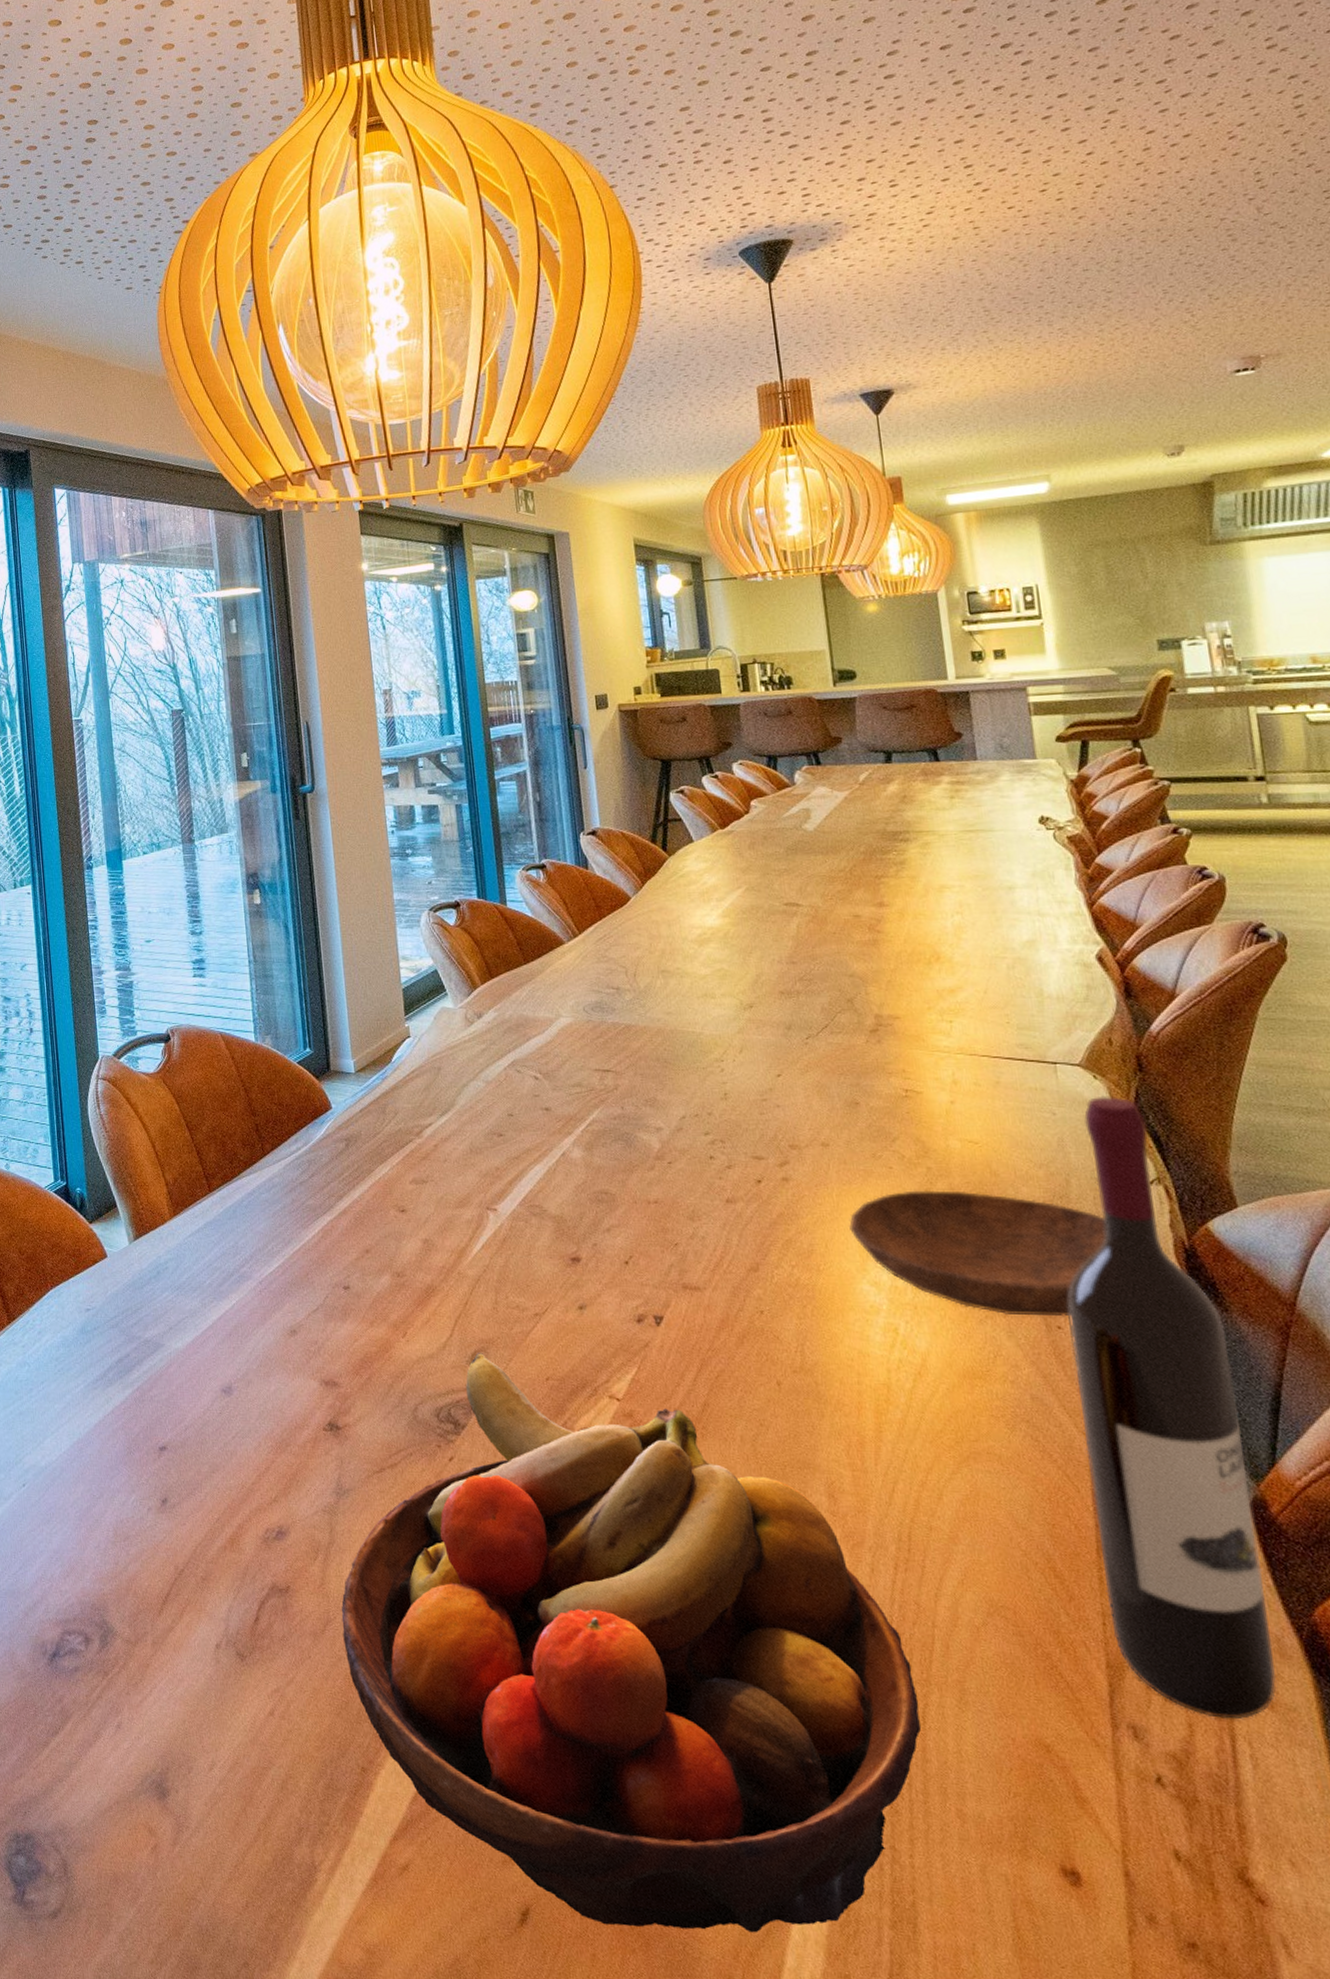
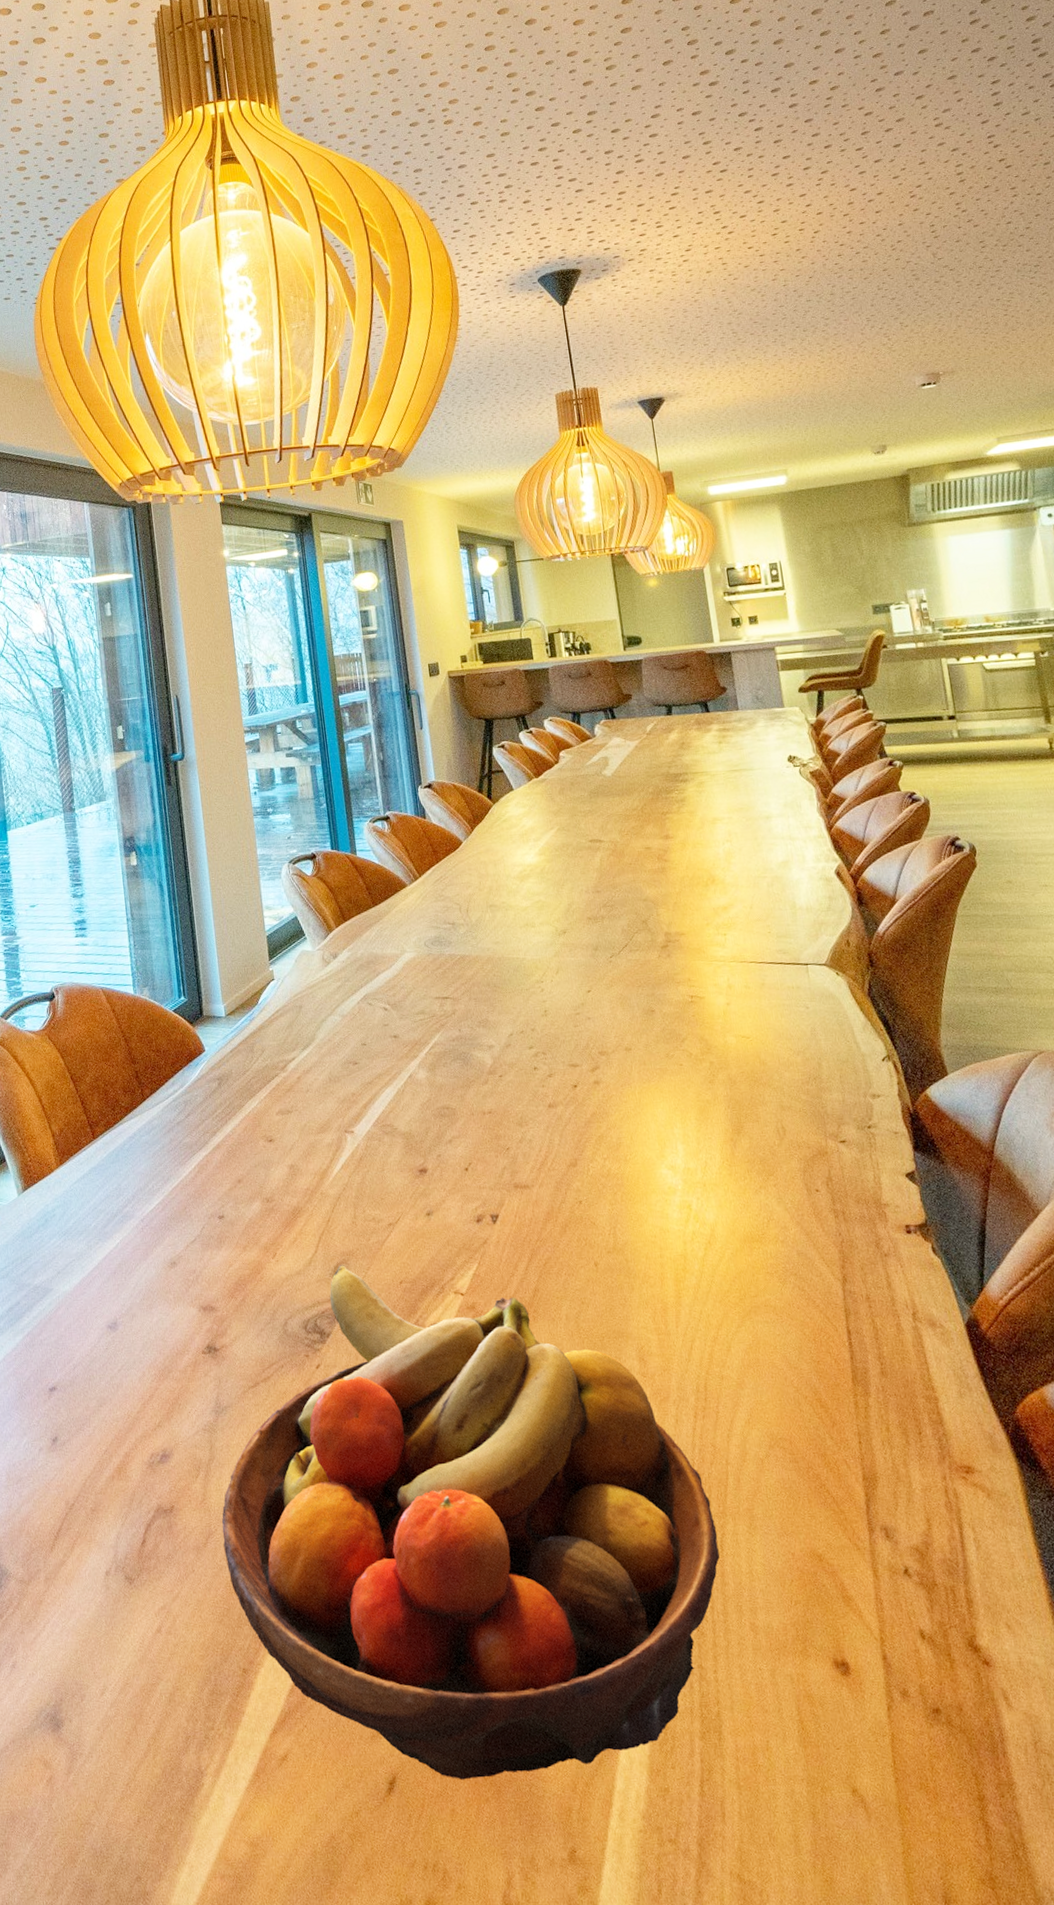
bowl: present [848,1190,1107,1318] -> none [648,1080,851,1185]
wine bottle: present [1066,1095,1277,1720] -> none [822,989,992,1511]

